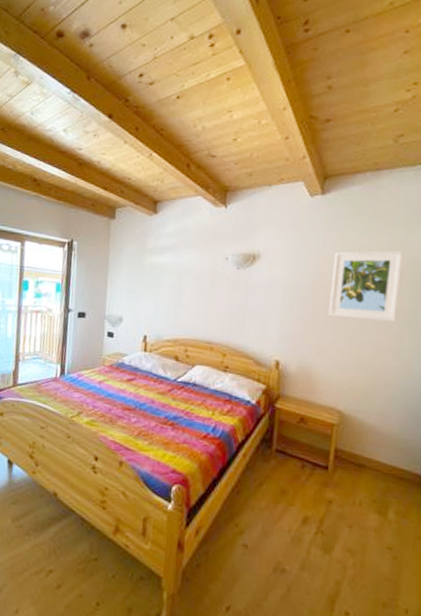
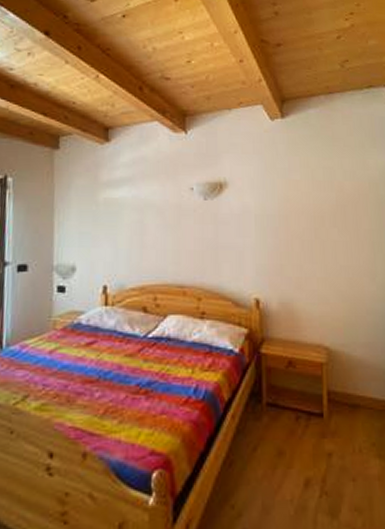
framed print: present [329,250,403,323] -> none [301,172,367,245]

